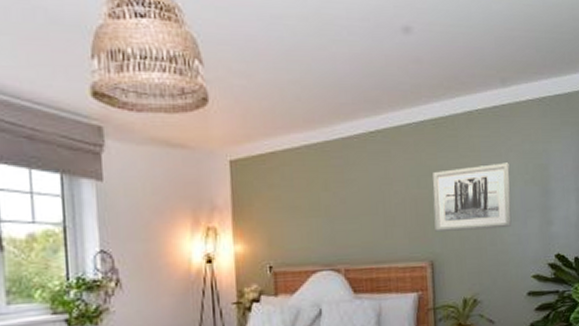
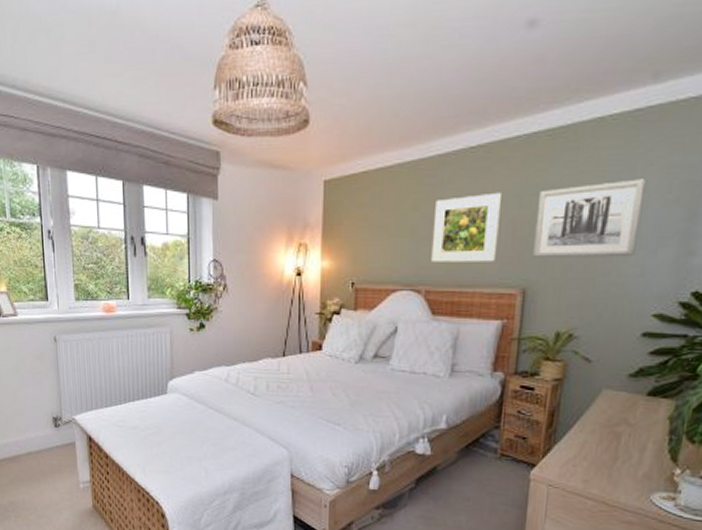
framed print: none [344,173,405,241] -> present [431,192,501,262]

